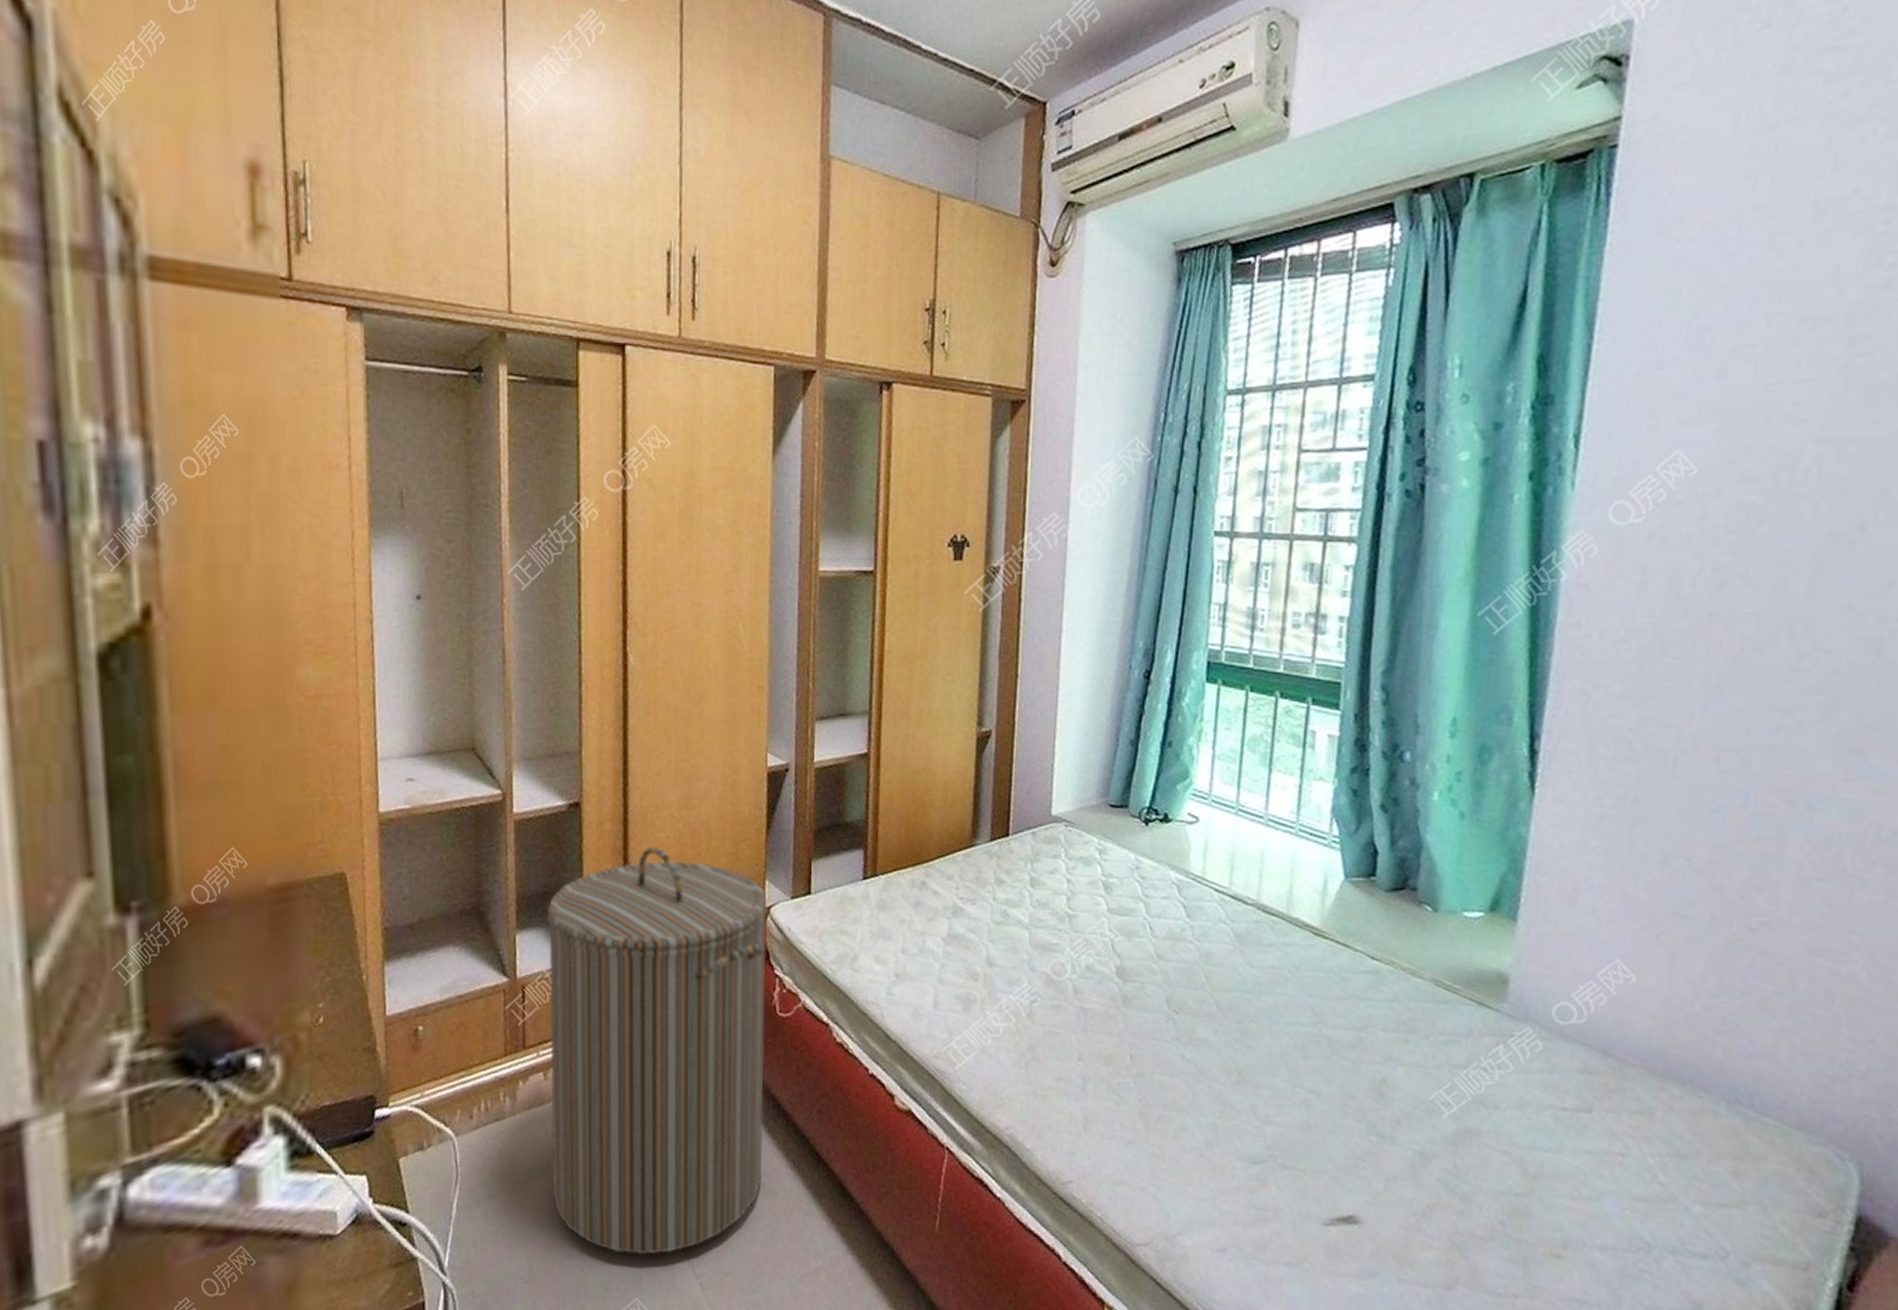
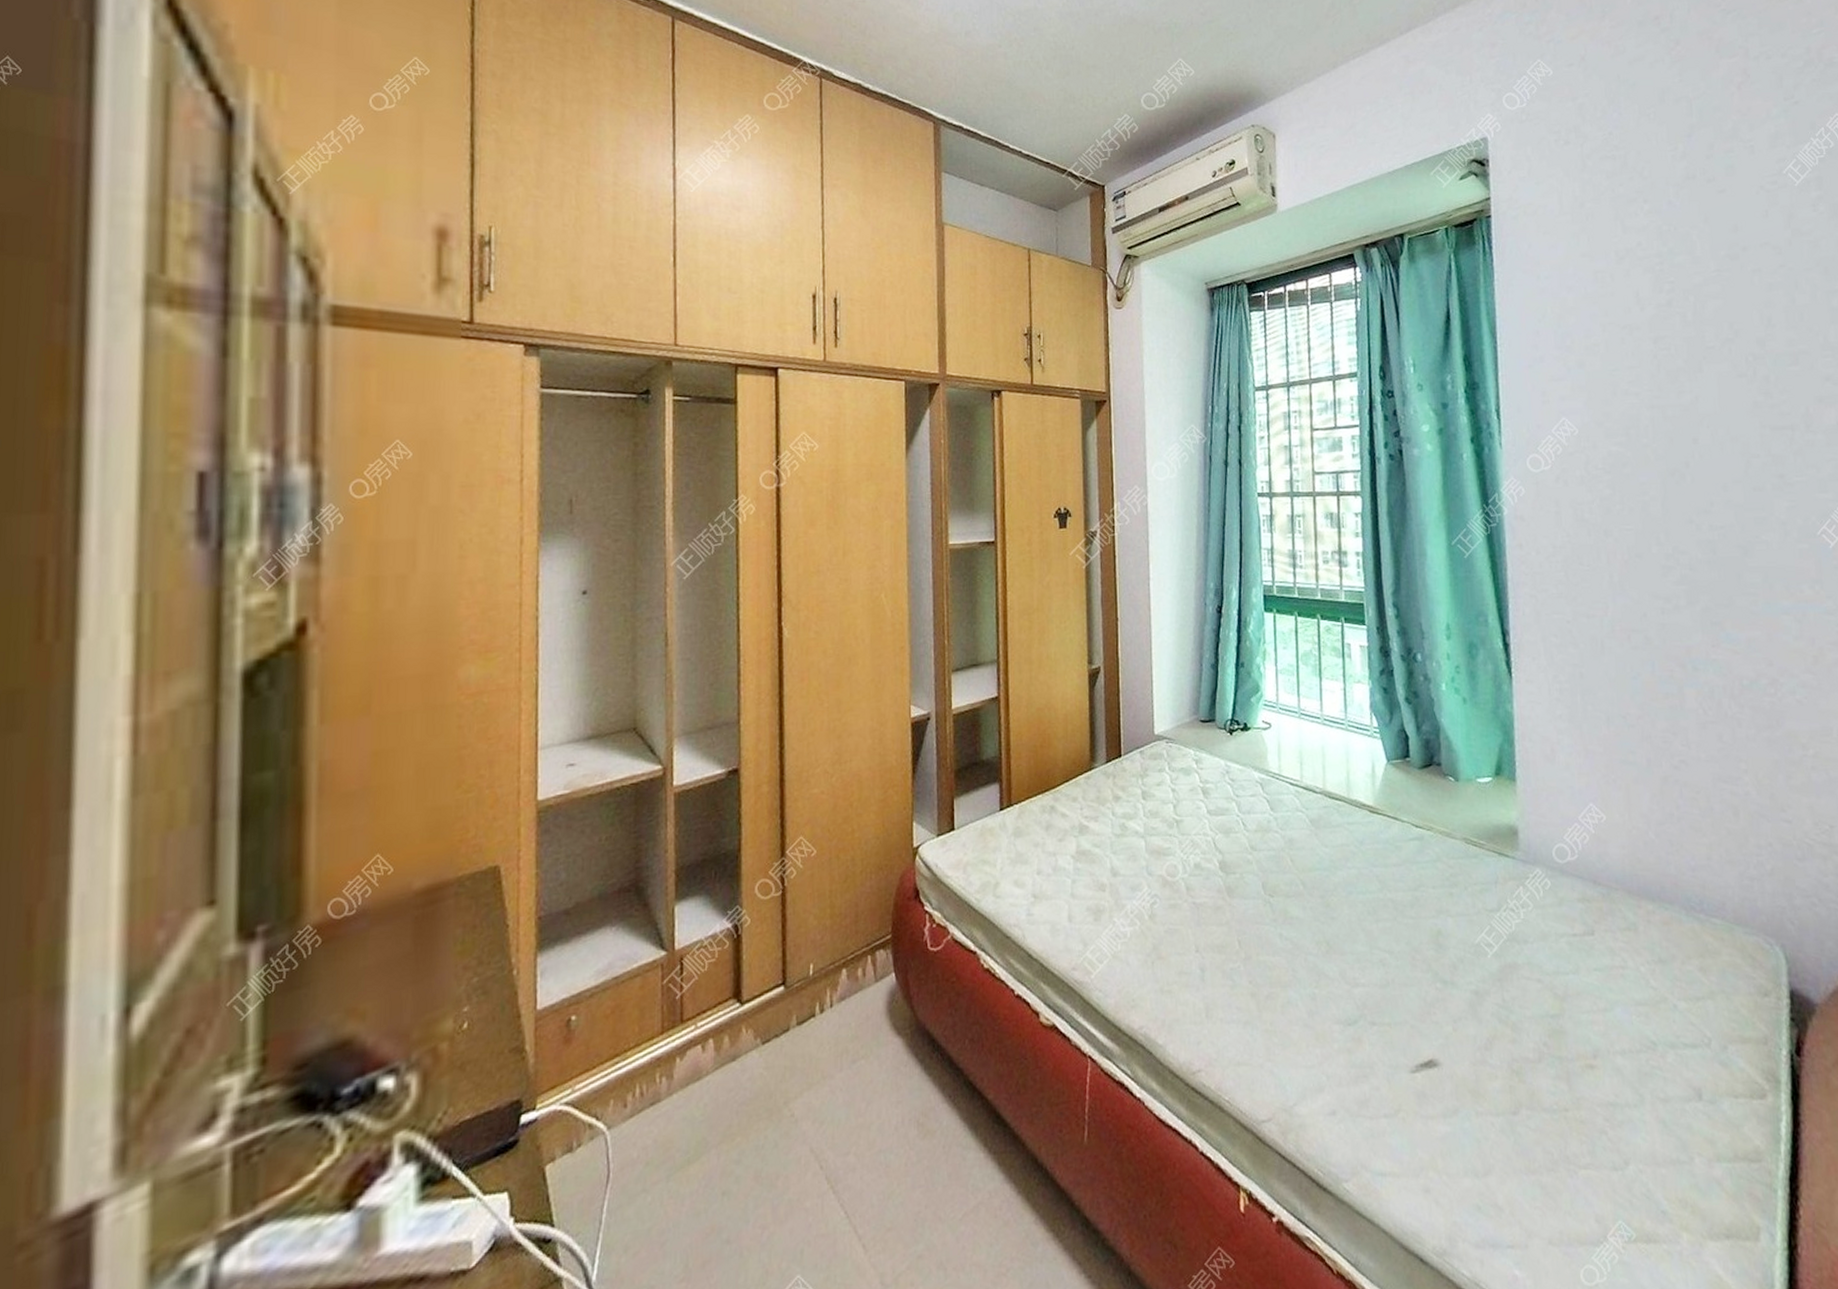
laundry hamper: present [548,847,767,1255] -> none [707,803,920,1228]

